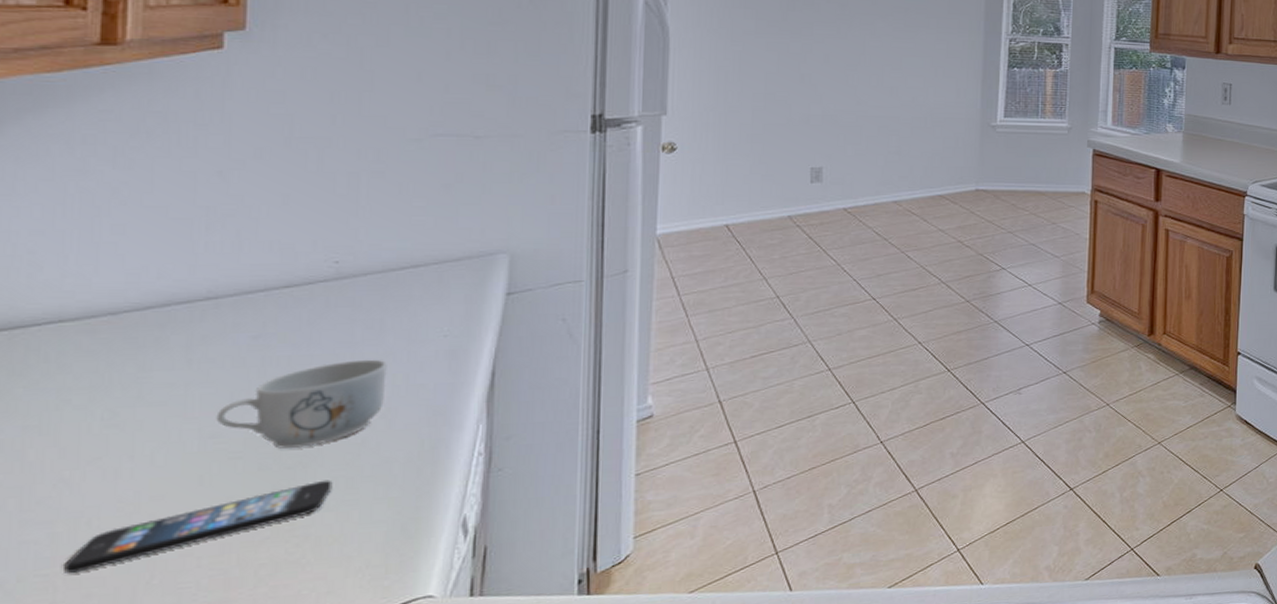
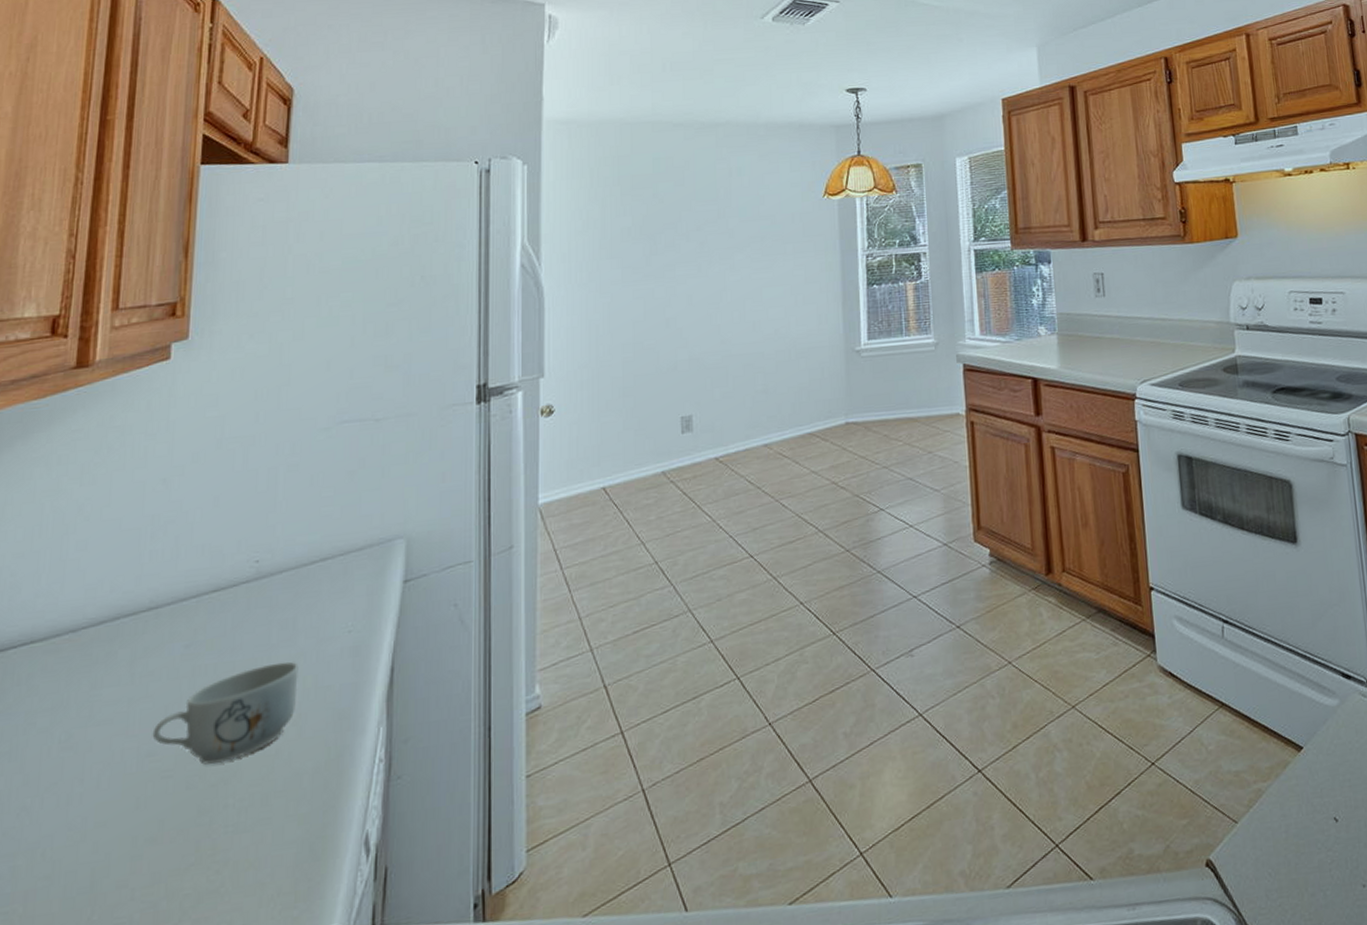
smartphone: present [62,480,333,573] -> none [20,797,250,910]

